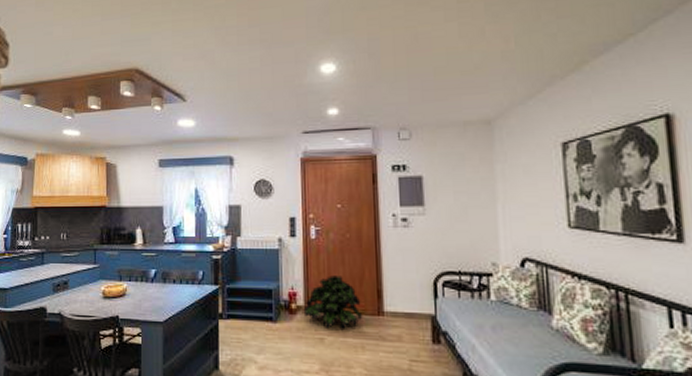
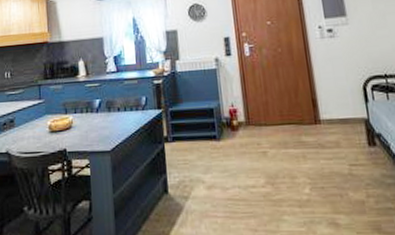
potted plant: present [303,275,363,329] -> none [244,89,302,142]

